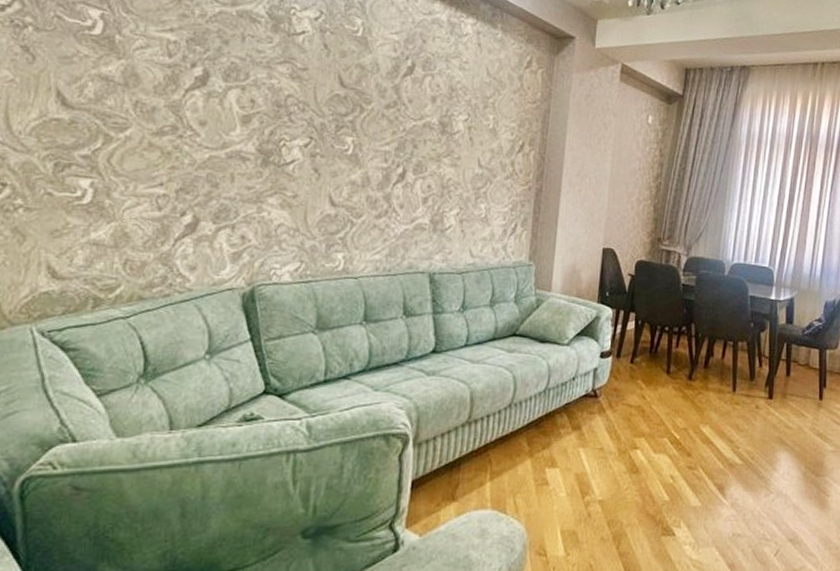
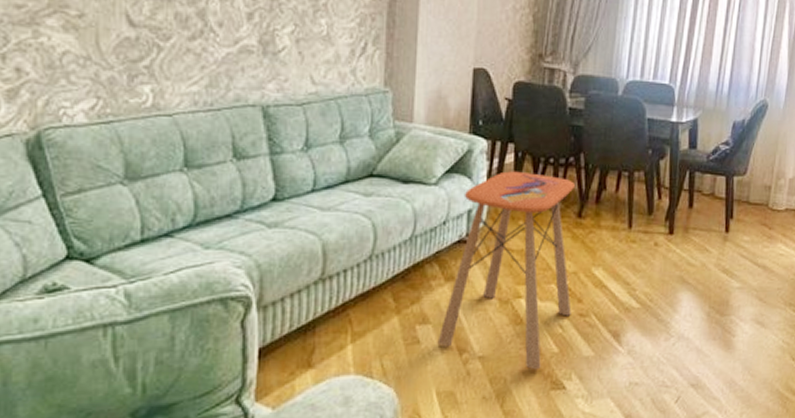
side table: none [563,336,687,516] -> present [437,171,576,370]

